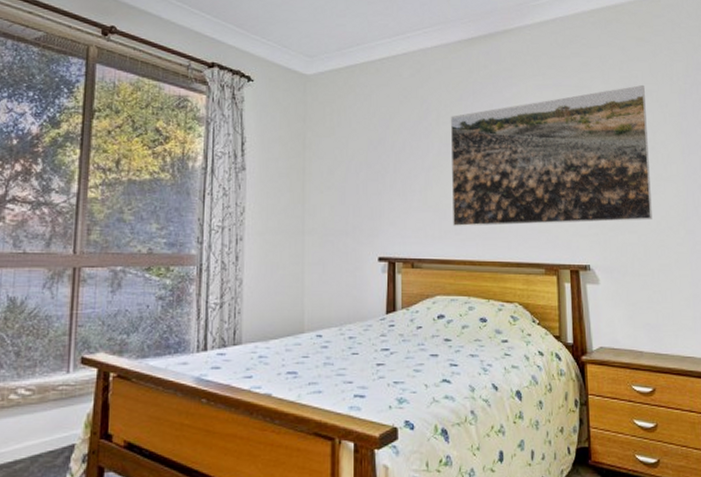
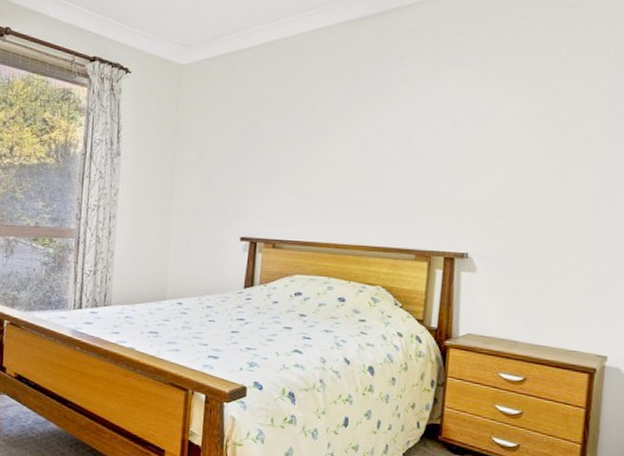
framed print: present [450,84,653,226] -> none [320,59,569,211]

